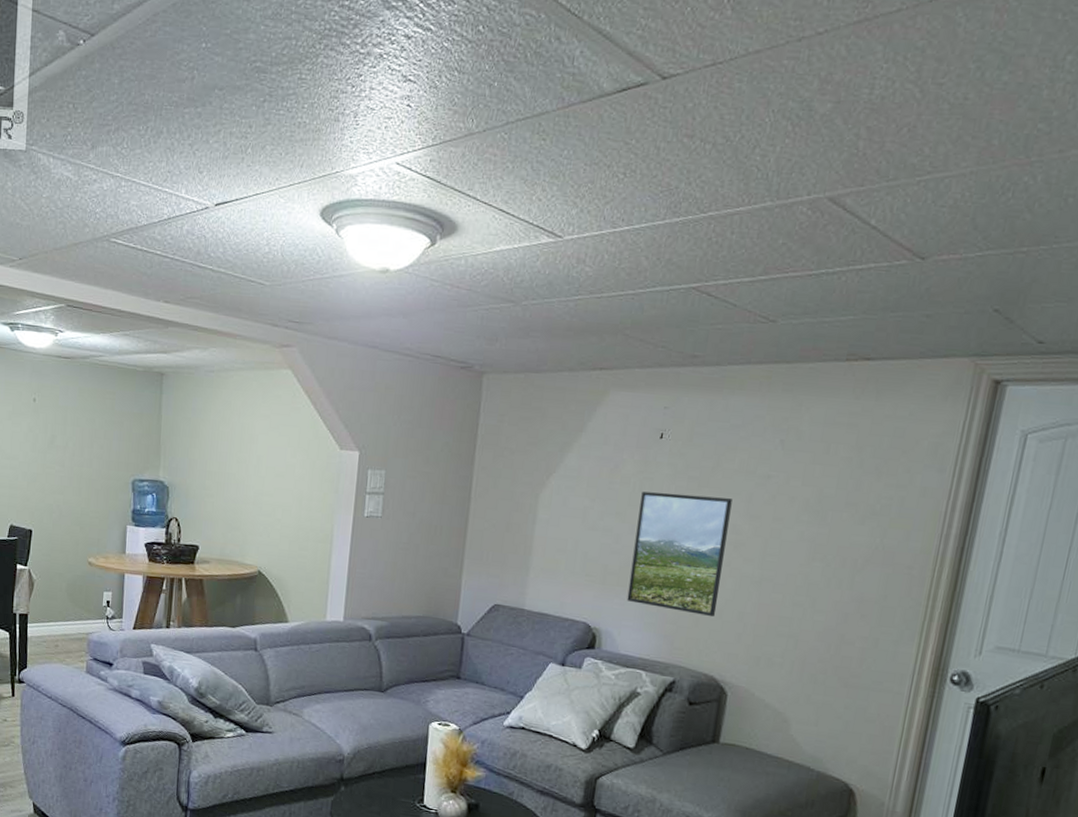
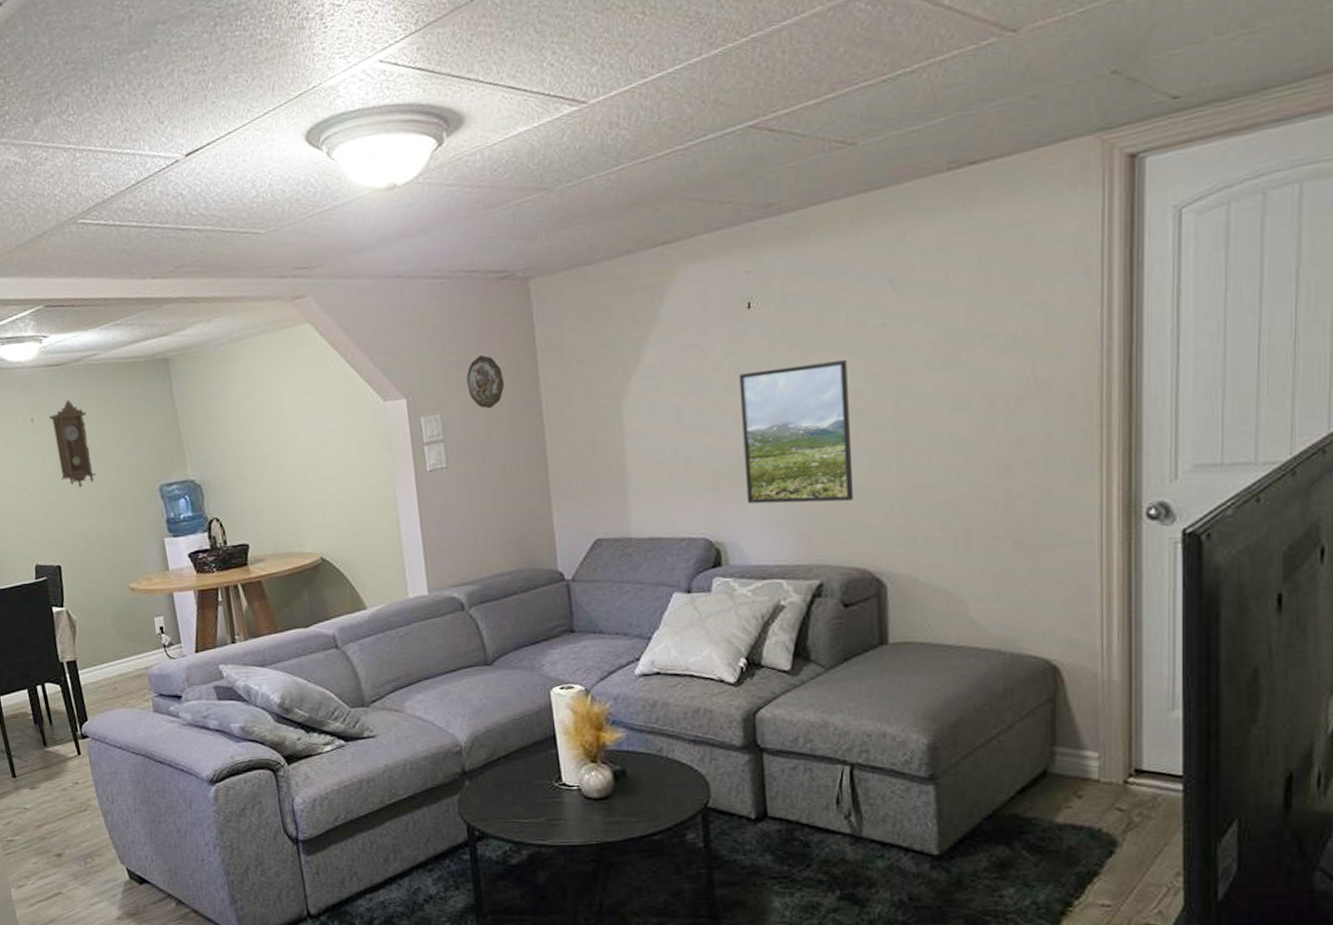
pendulum clock: none [48,389,83,467] -> present [49,400,97,488]
decorative plate: none [413,428,446,476] -> present [466,354,505,409]

